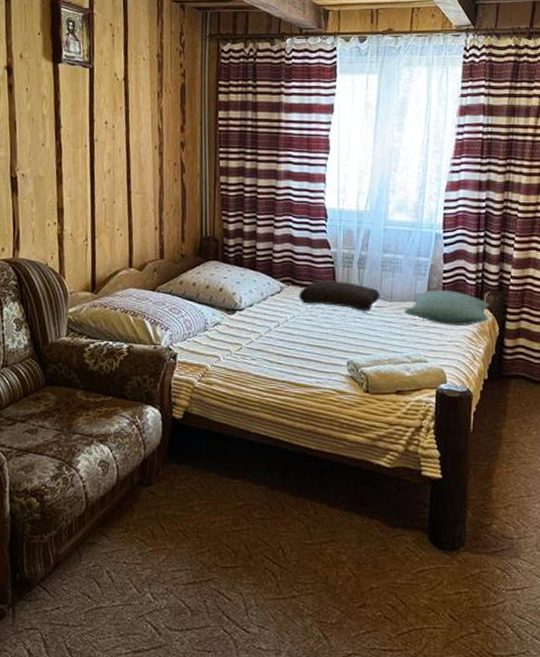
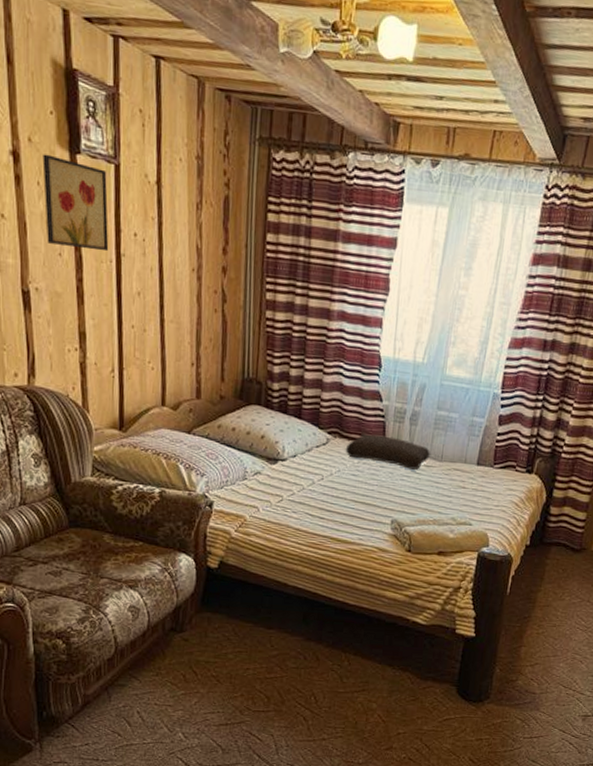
wall art: none [30,66,84,139] -> present [42,154,109,252]
pillow: present [404,290,490,326] -> none [453,452,540,491]

